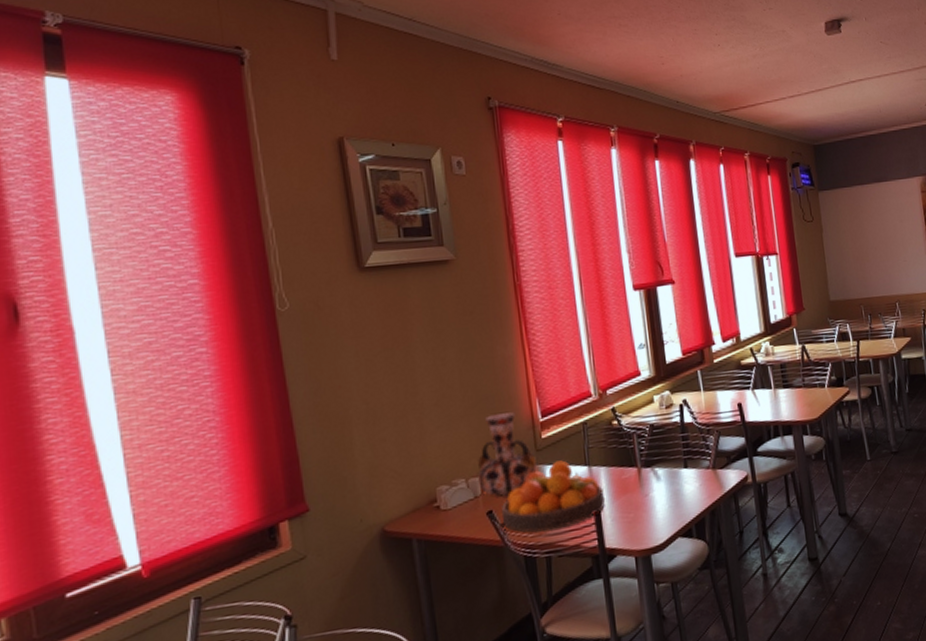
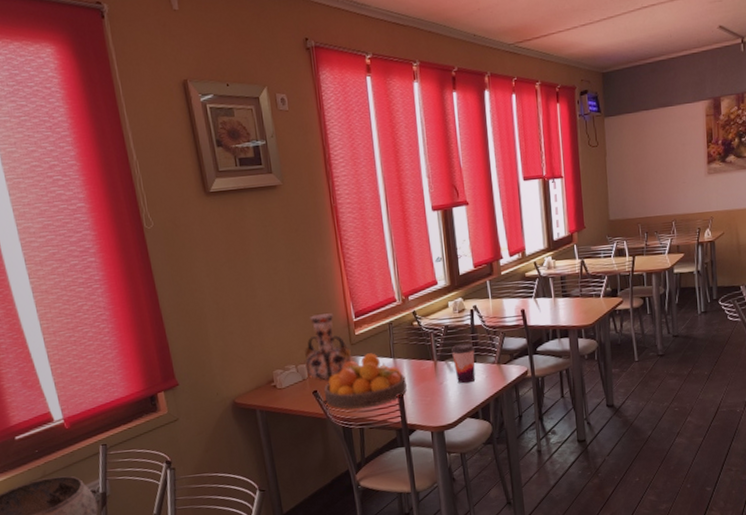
coffee cup: none [658,445,688,495] -> present [452,343,476,384]

